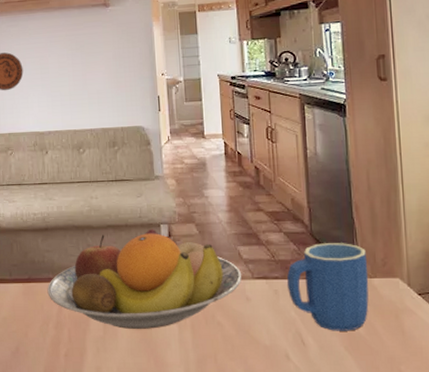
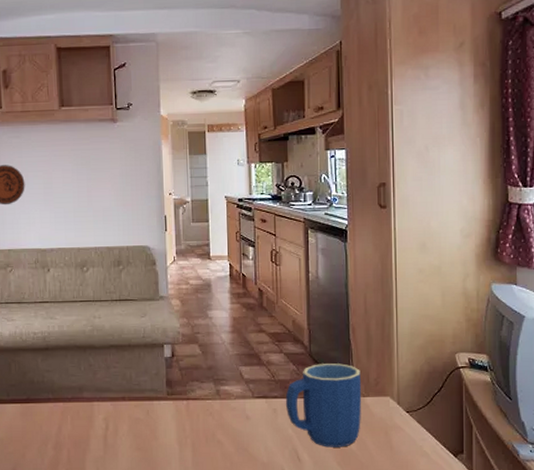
fruit bowl: present [47,228,242,329] -> none [46,349,243,448]

